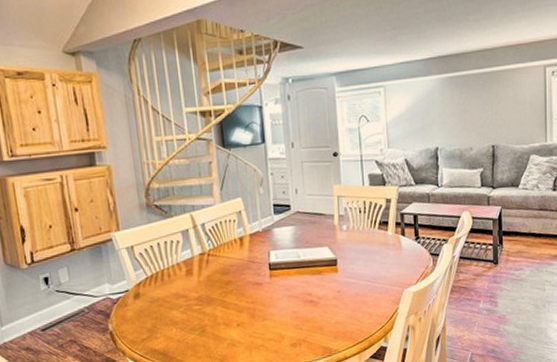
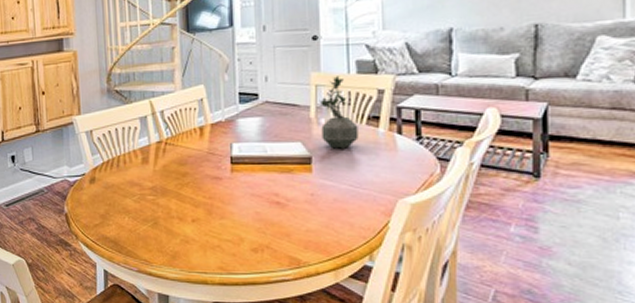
potted plant: none [340,188,373,251] -> present [317,76,359,149]

